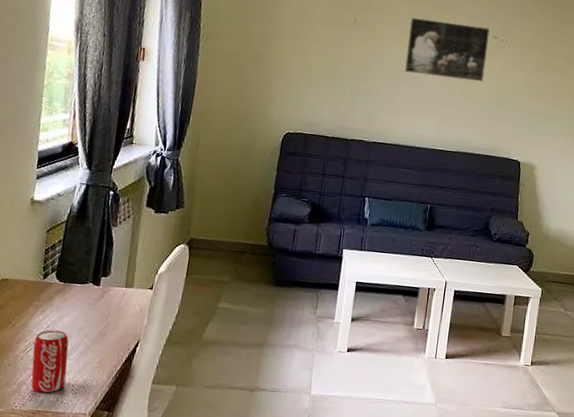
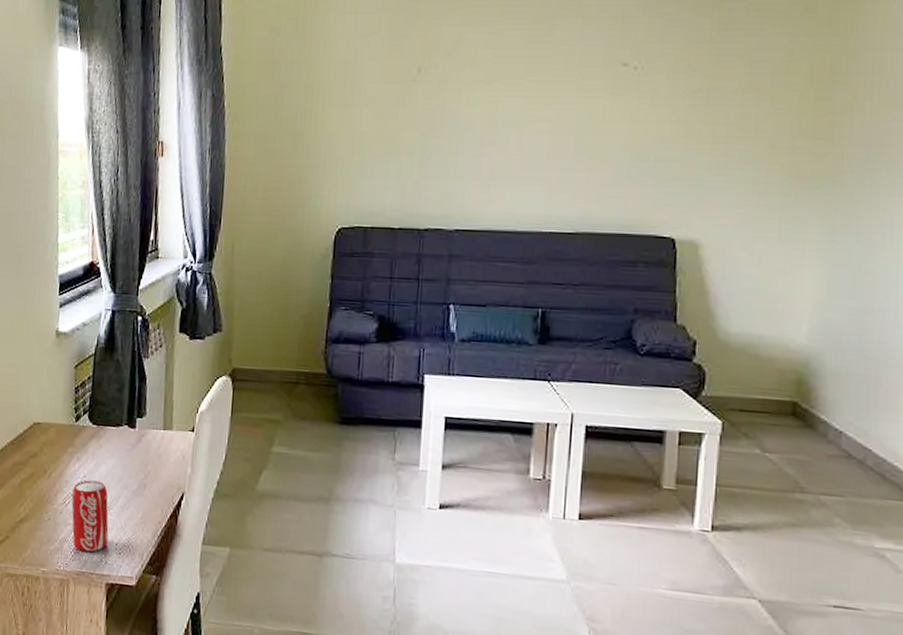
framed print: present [405,17,490,82] -> none [492,51,615,132]

